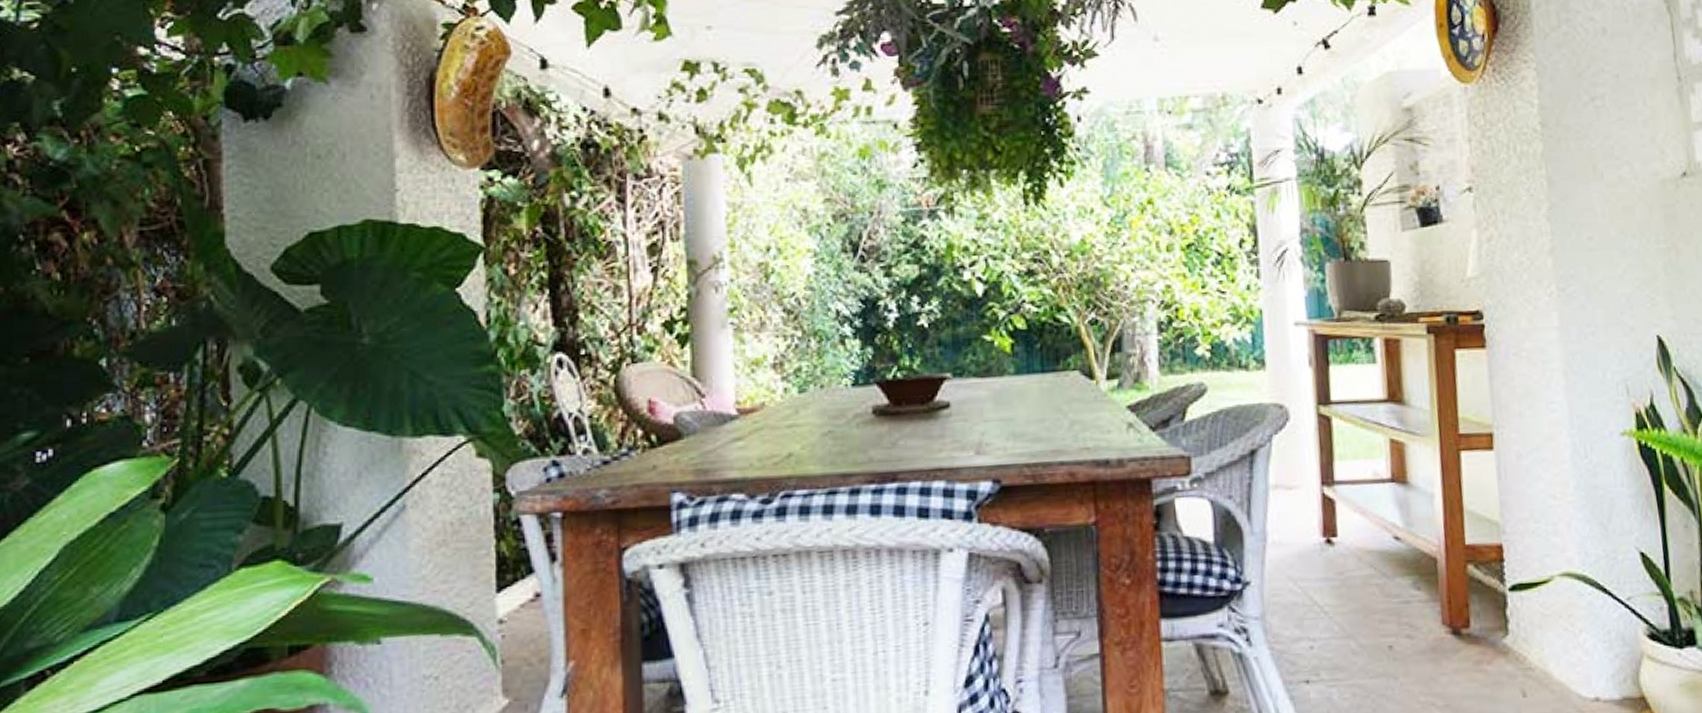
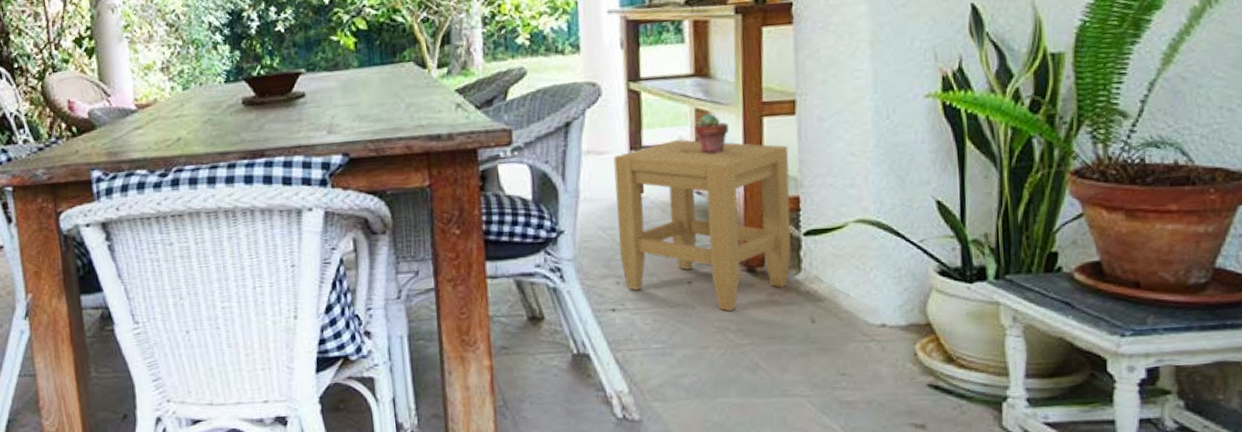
stool: none [1304,474,1497,683] -> present [613,139,791,312]
potted succulent: none [1389,446,1426,492] -> present [694,114,729,153]

